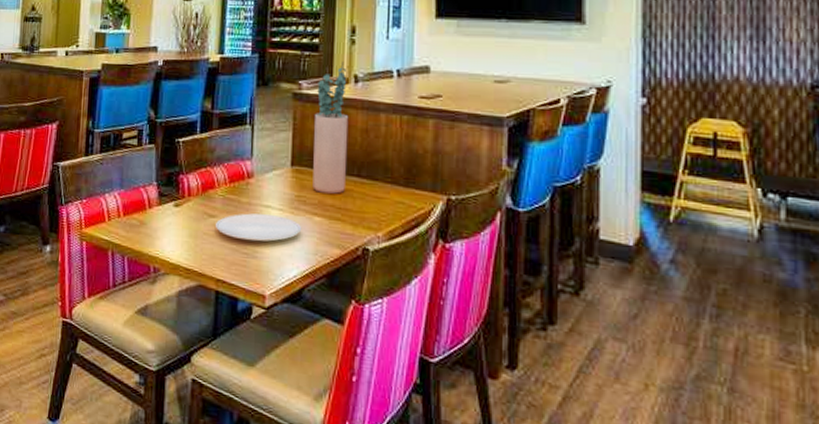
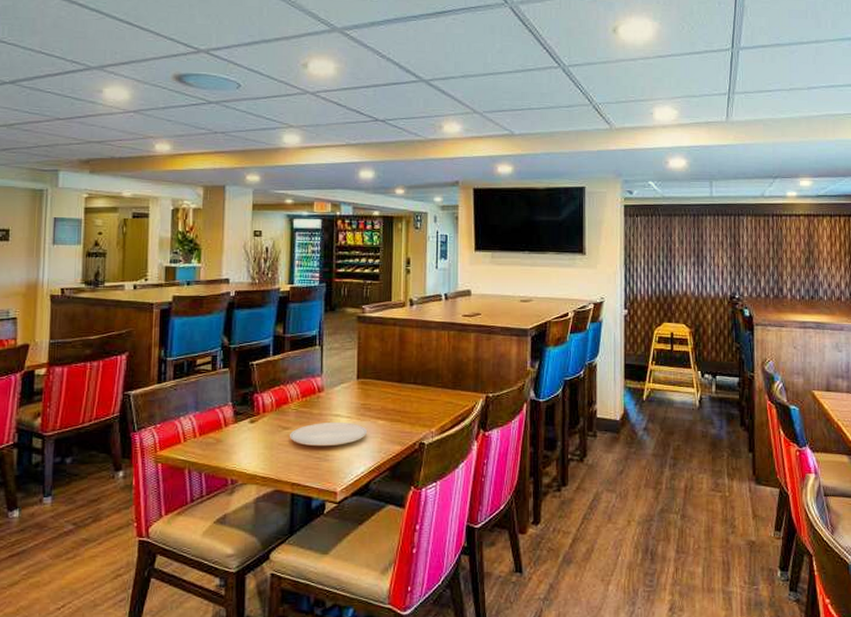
vase: present [312,61,349,194] -> none [376,288,406,400]

